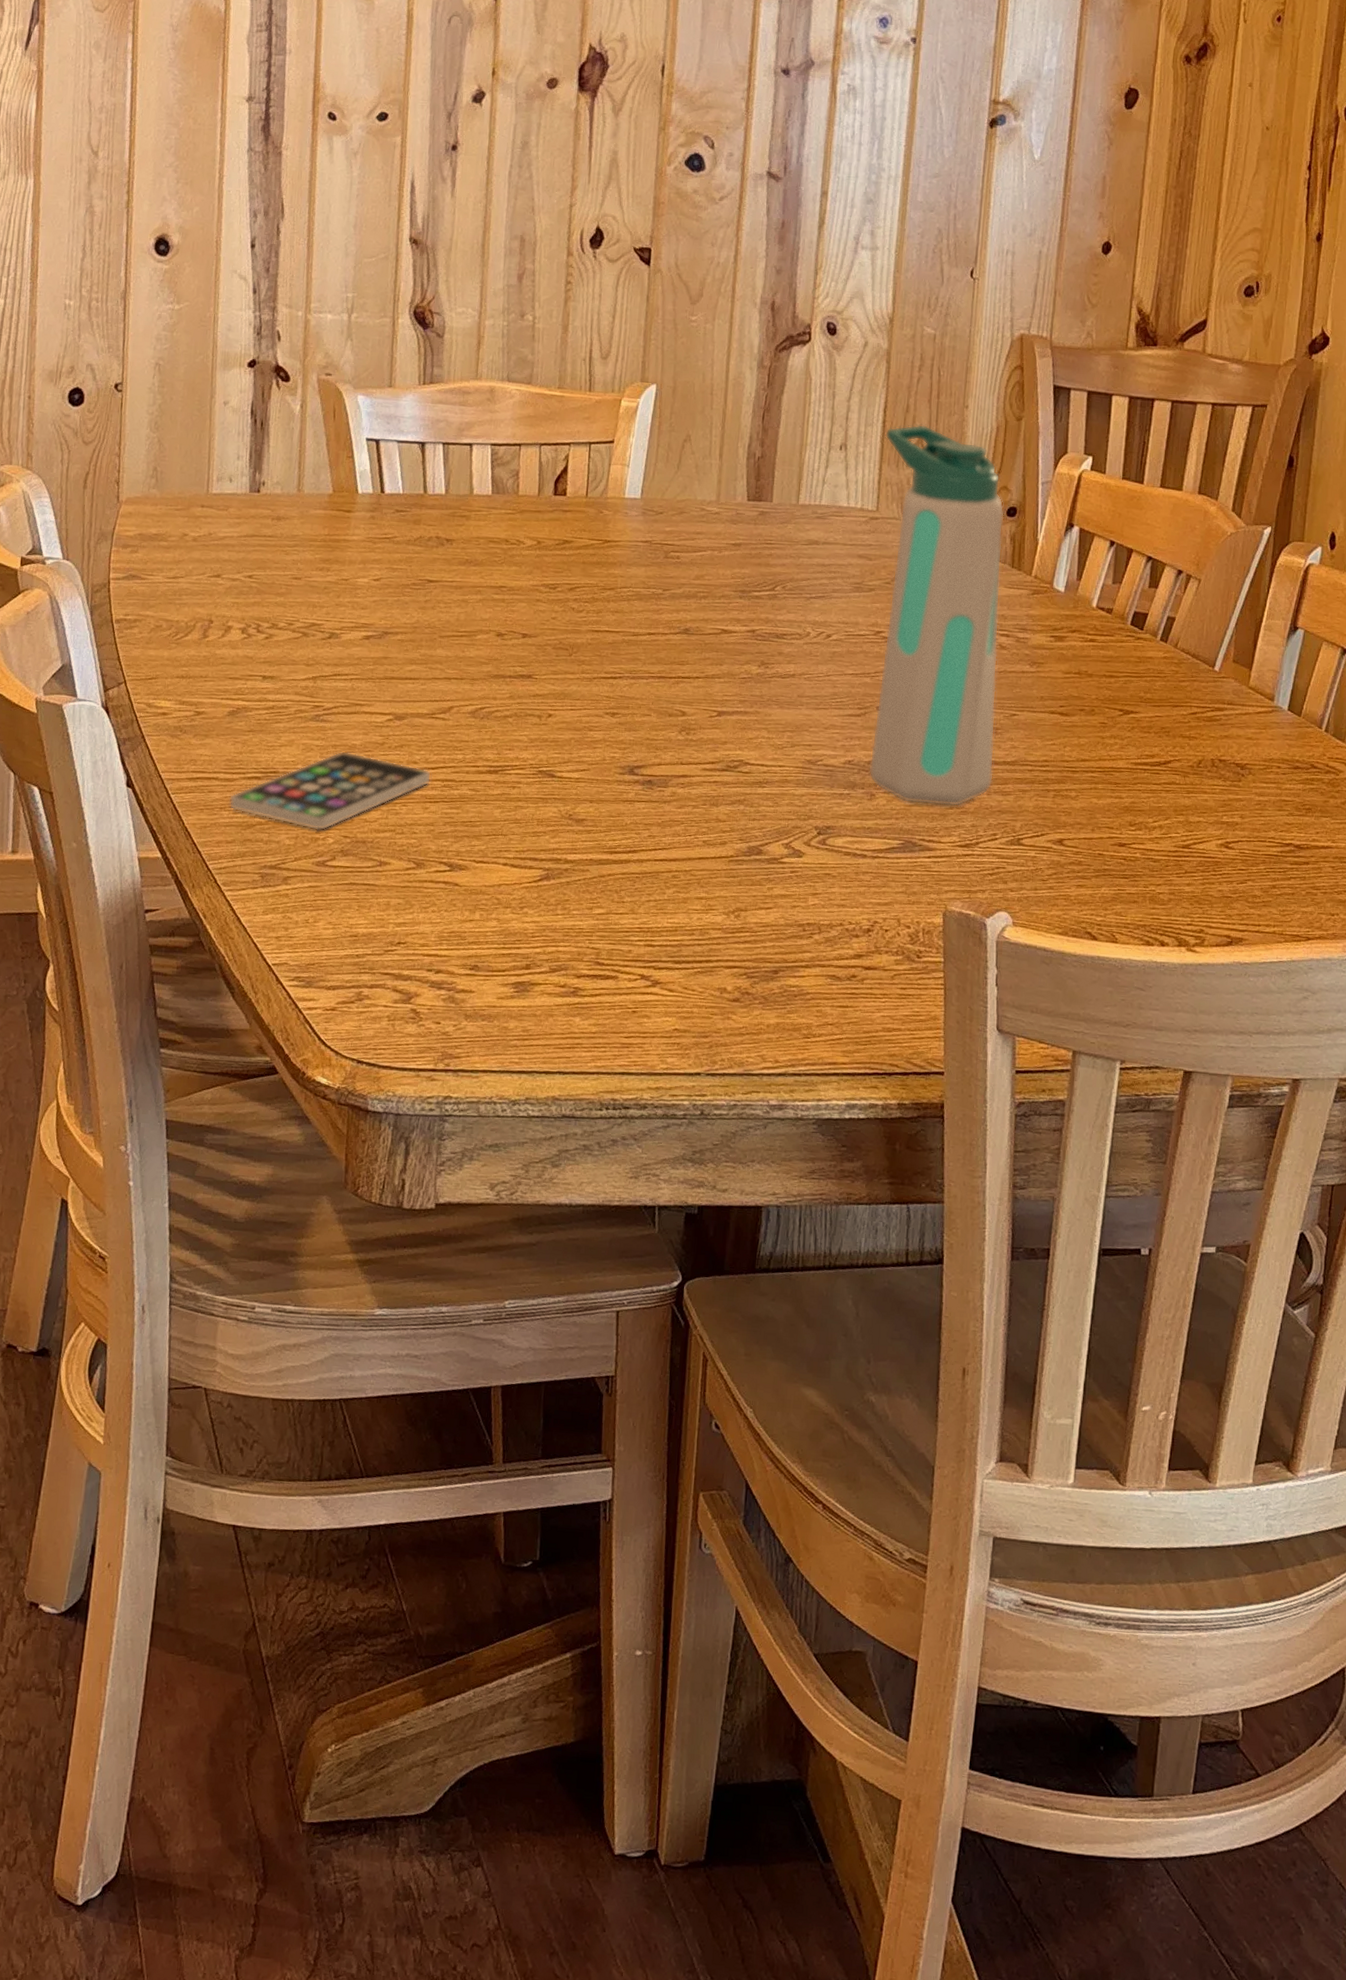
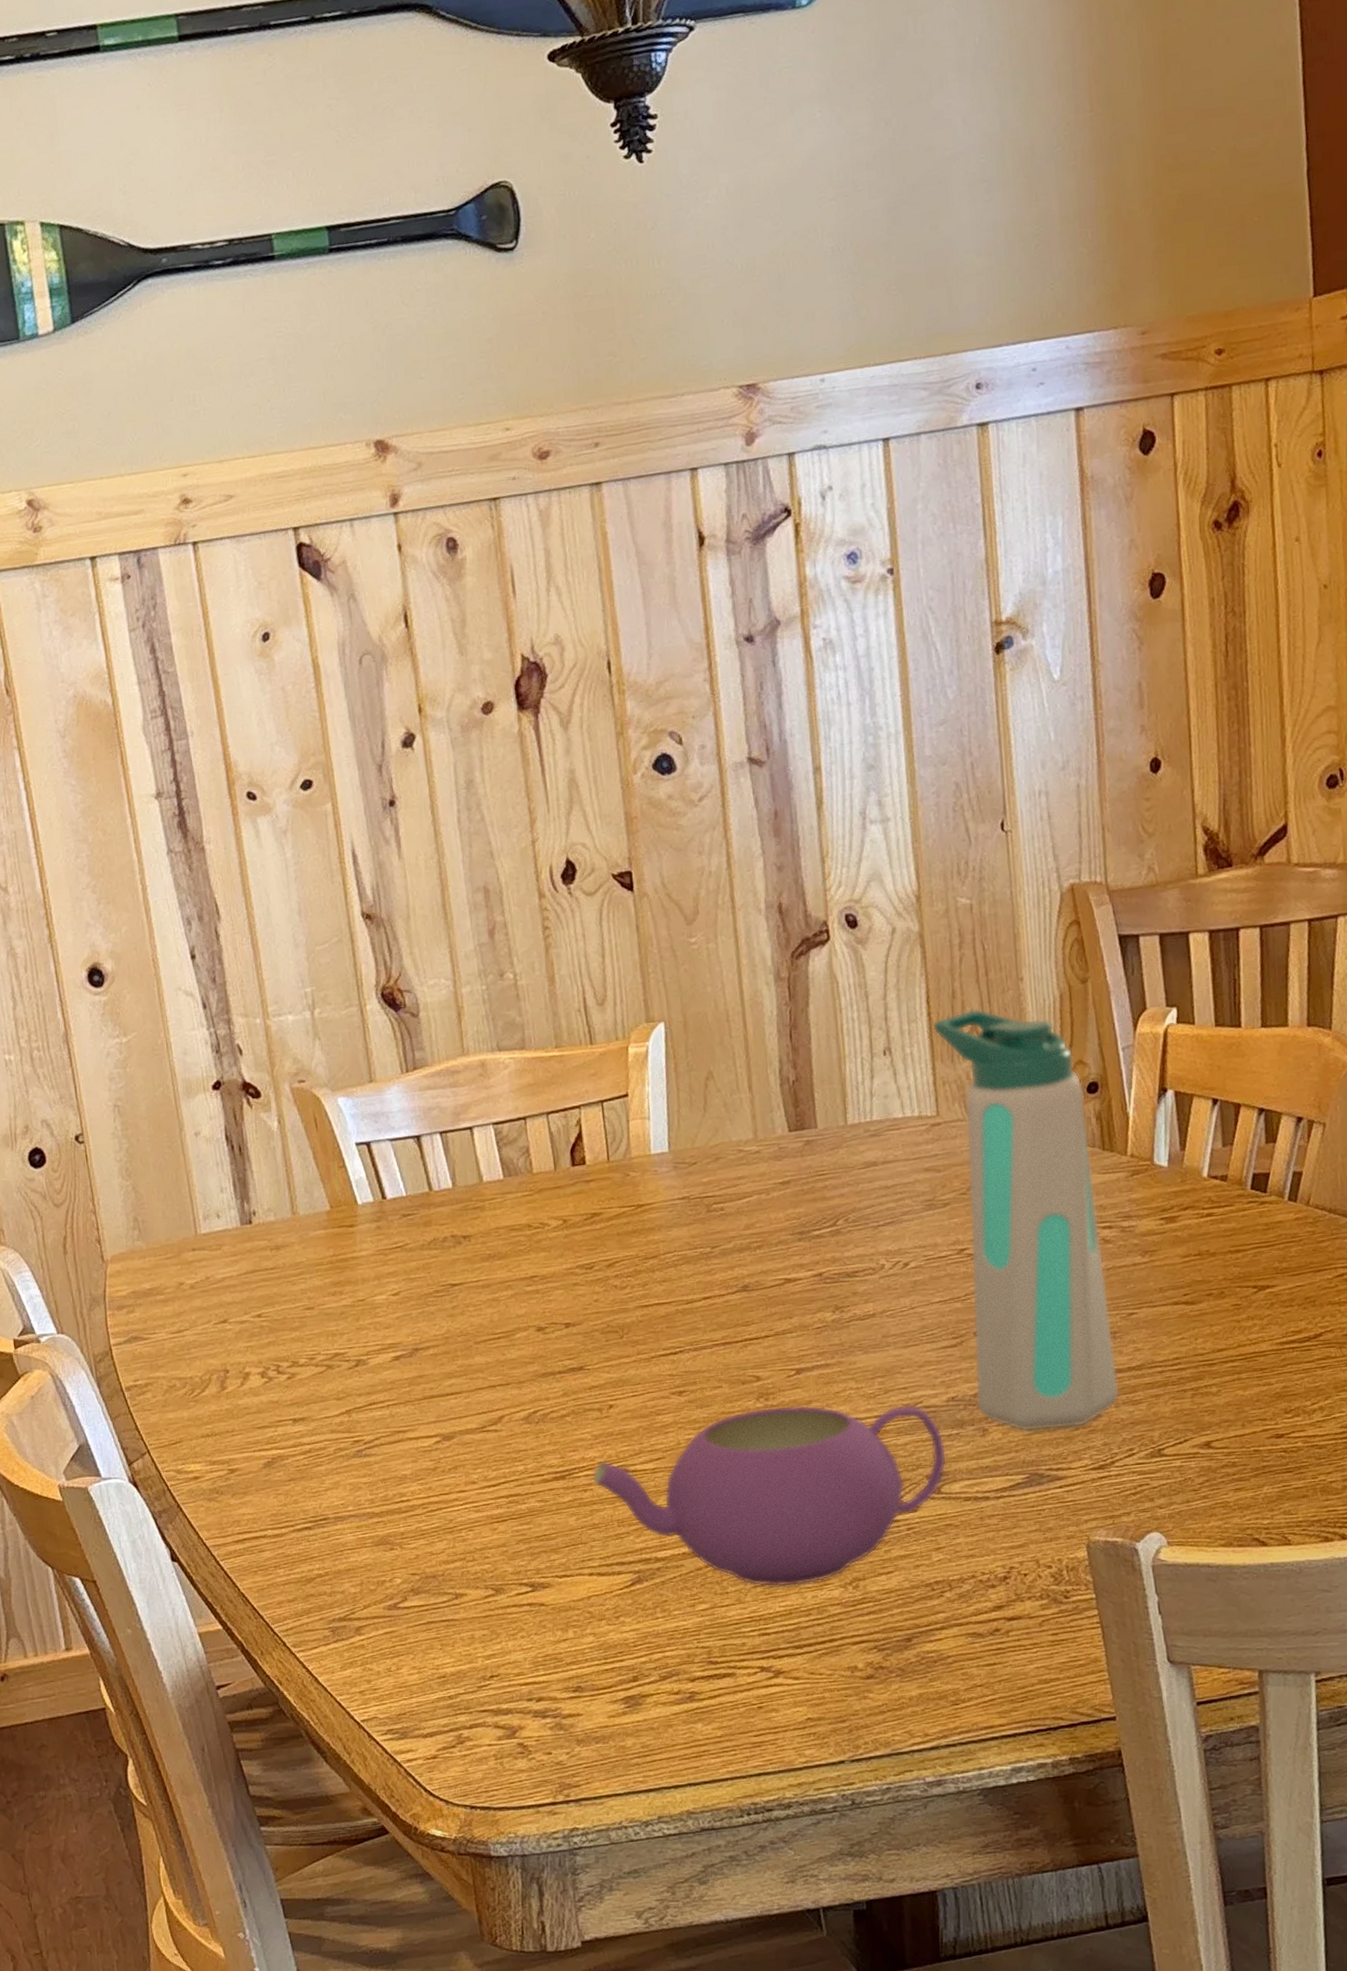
smartphone: present [229,751,432,831] -> none [282,1483,495,1573]
teapot: none [521,740,837,907] -> present [591,1404,947,1587]

